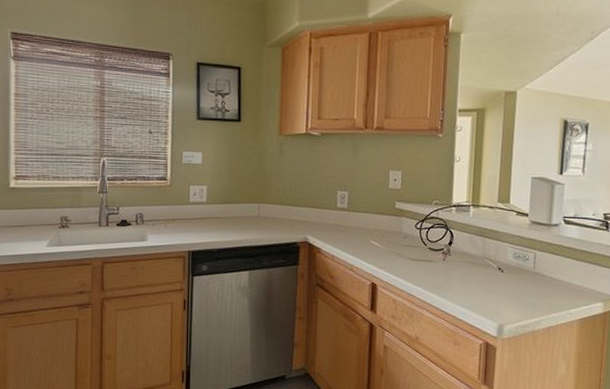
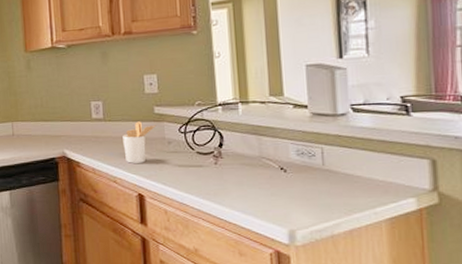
utensil holder: none [363,214,396,254] -> present [123,121,156,163]

